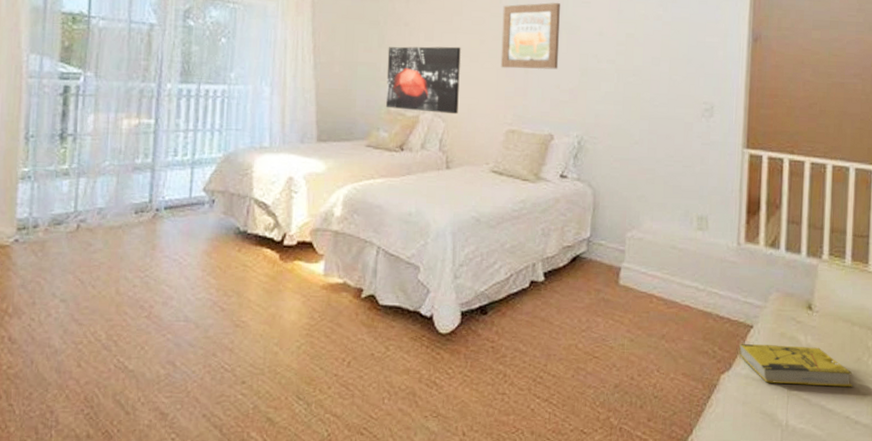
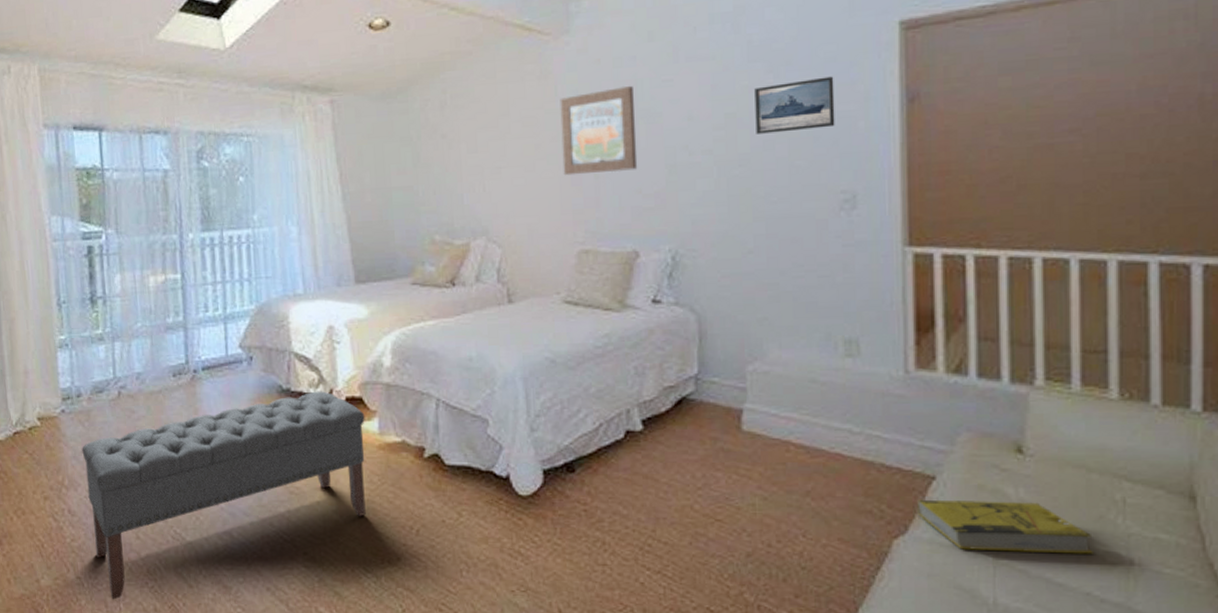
bench: none [31,234,313,427] -> present [82,391,366,600]
wall art: present [385,46,461,115] -> none [425,155,516,238]
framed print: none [647,15,705,53] -> present [754,76,835,134]

